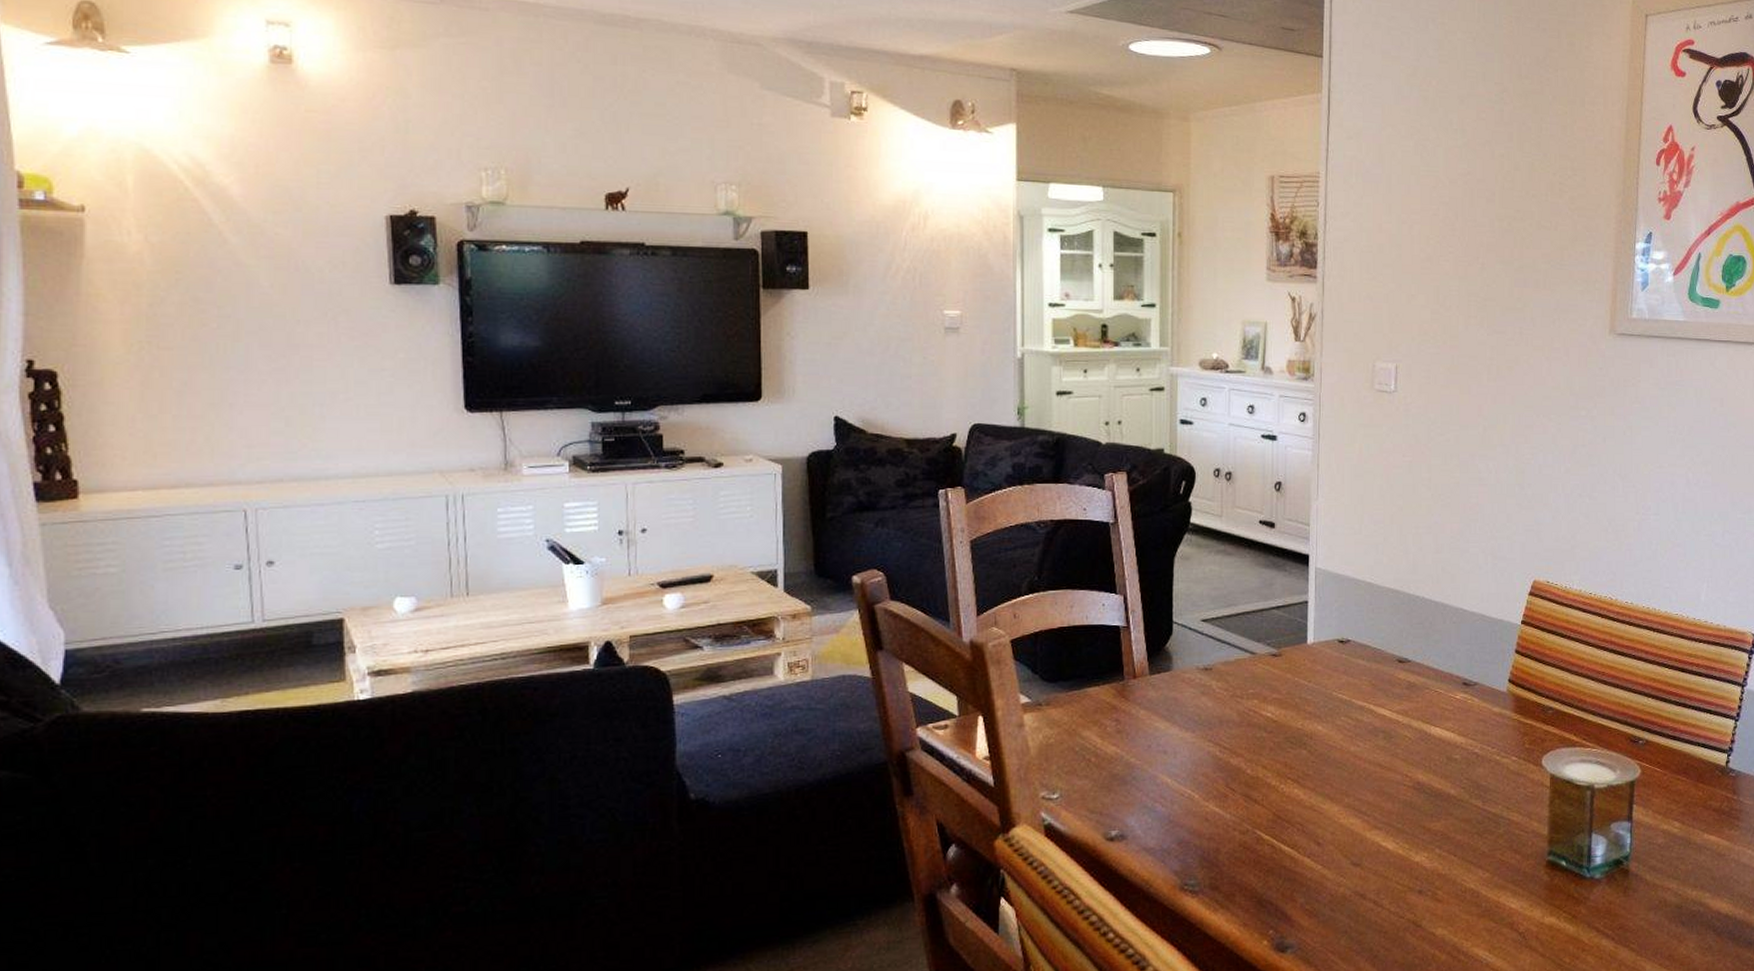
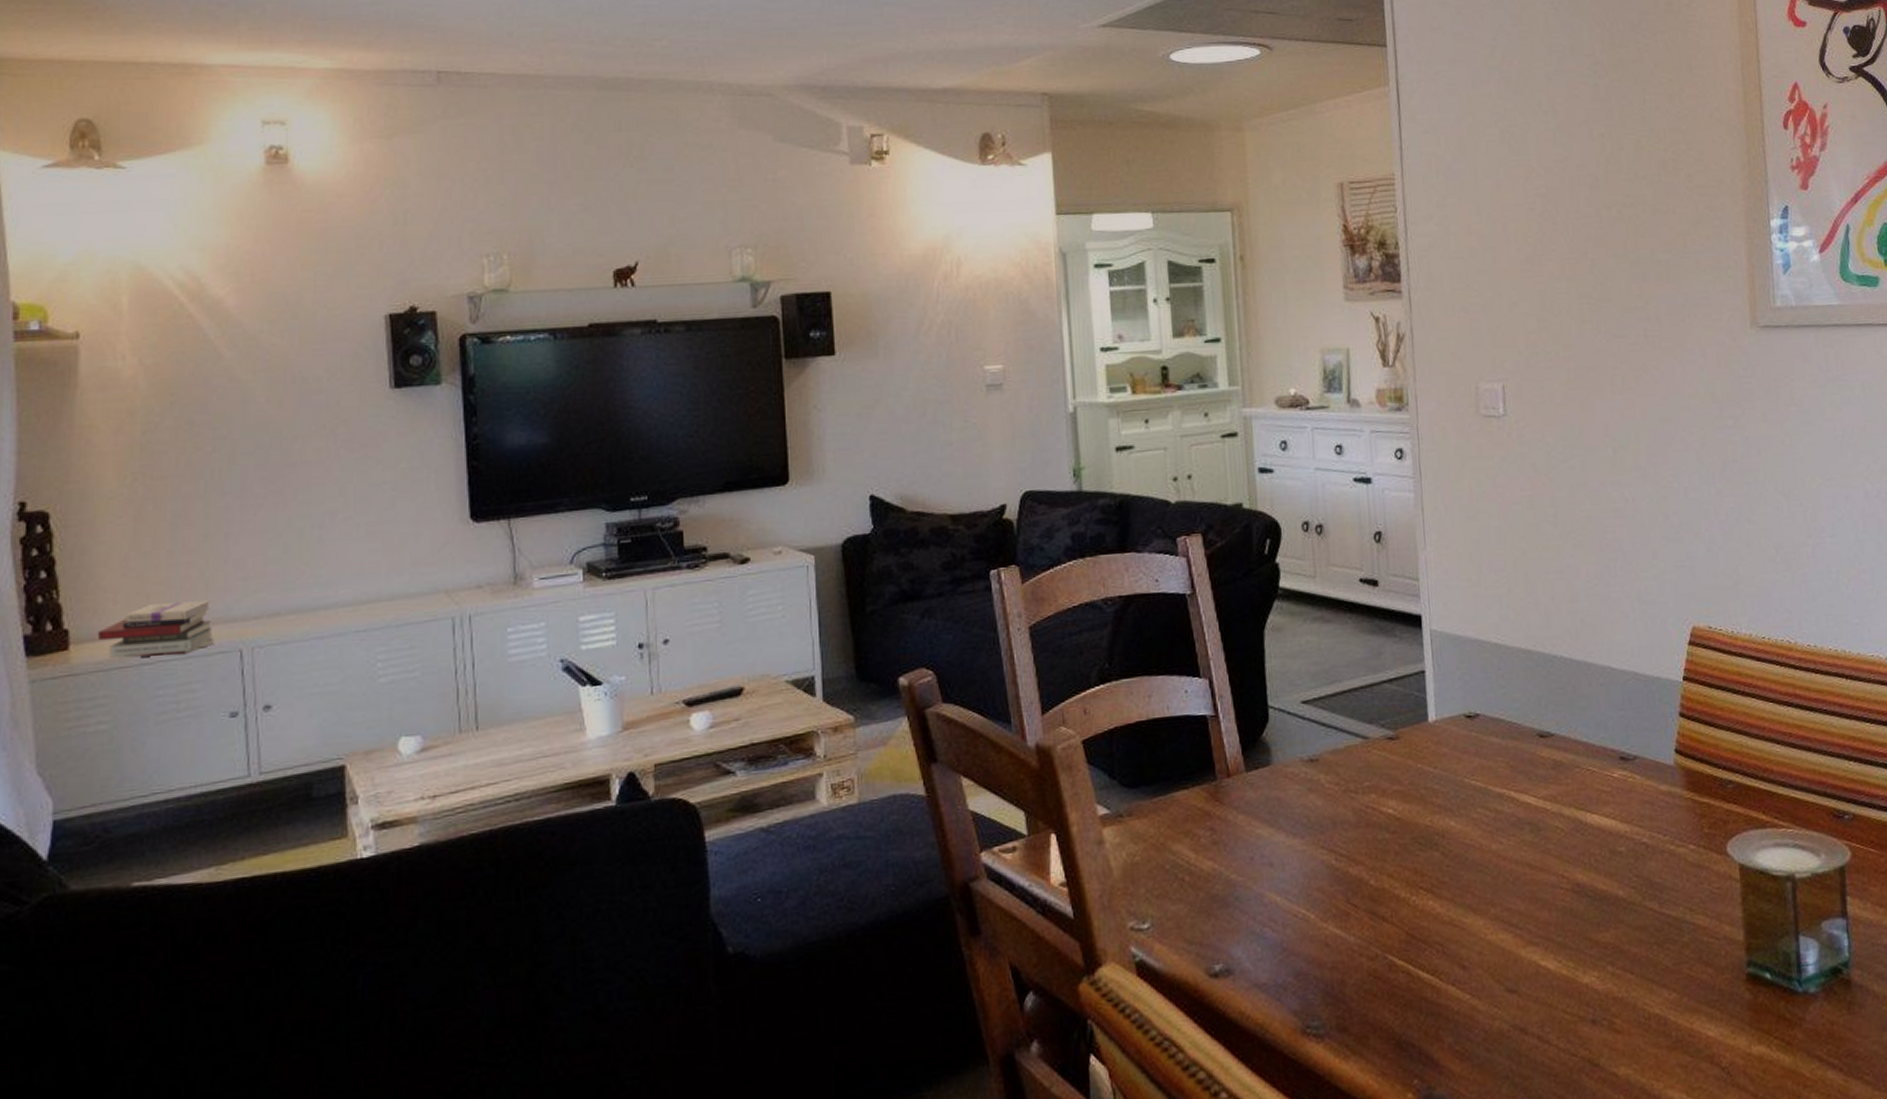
books: none [105,462,220,511] -> present [97,600,215,658]

